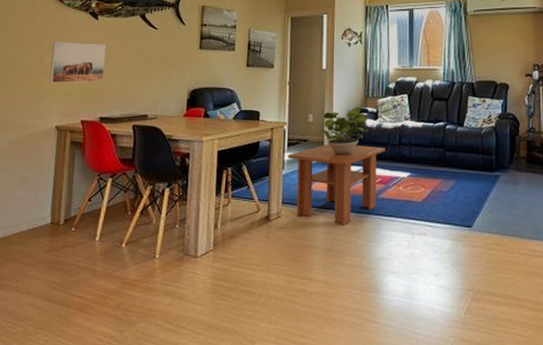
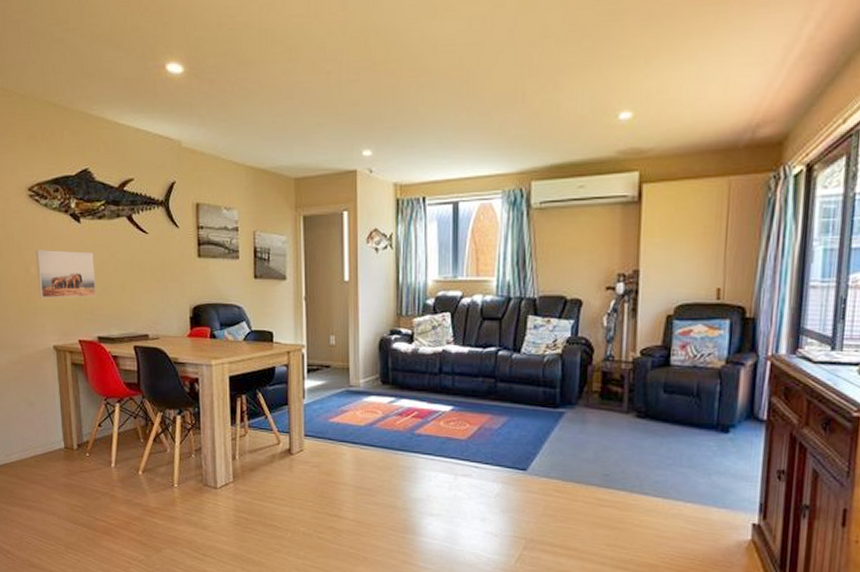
coffee table: present [288,144,386,226] -> none [308,370,424,463]
potted plant: present [321,107,369,155] -> none [346,327,403,384]

